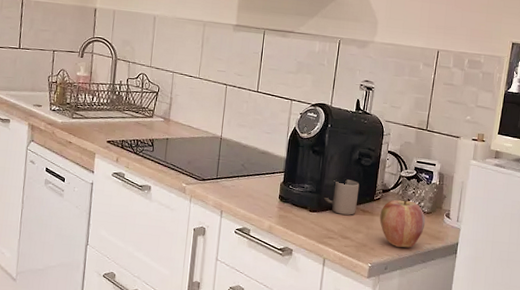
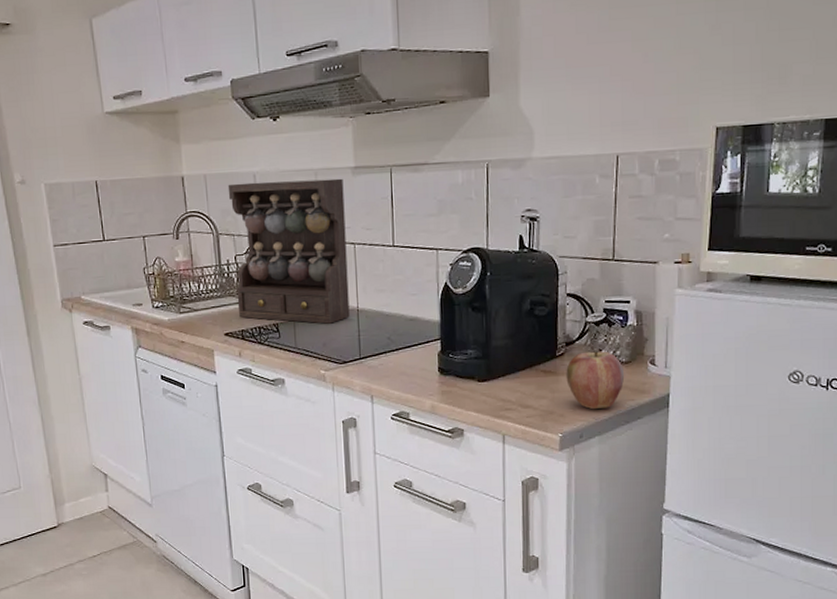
spice rack: none [122,21,226,146] -> present [227,178,350,324]
mug: present [323,179,360,215] -> none [493,336,536,380]

